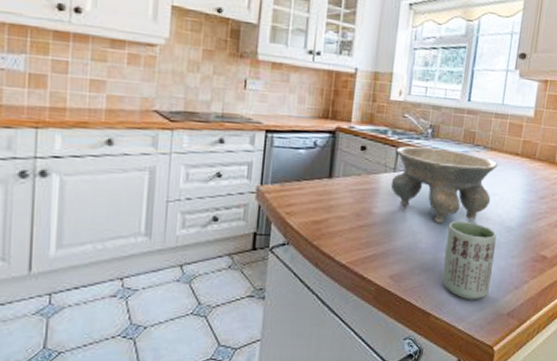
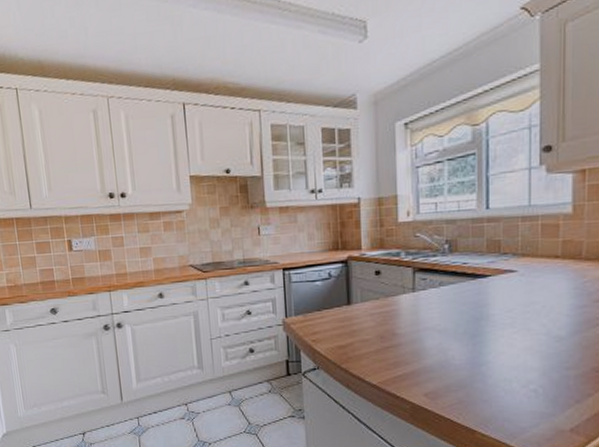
bowl: present [390,146,498,223] -> none [411,262,534,338]
cup: present [442,220,497,300] -> none [482,334,543,416]

